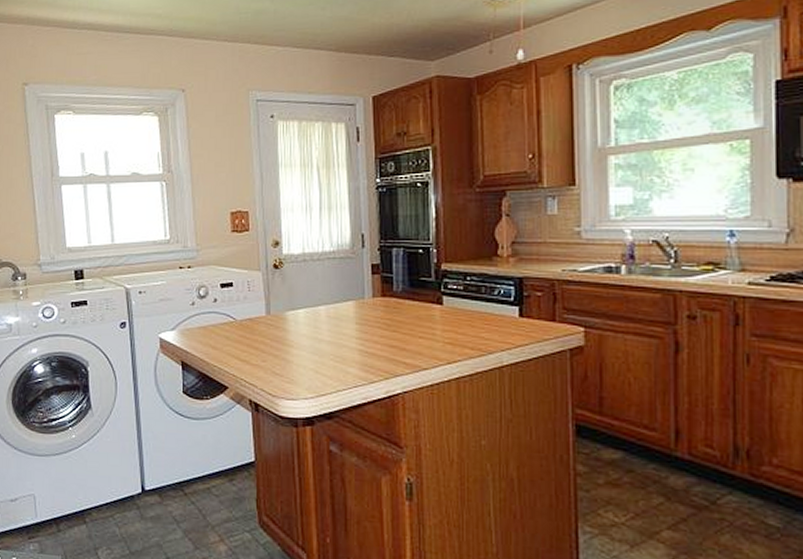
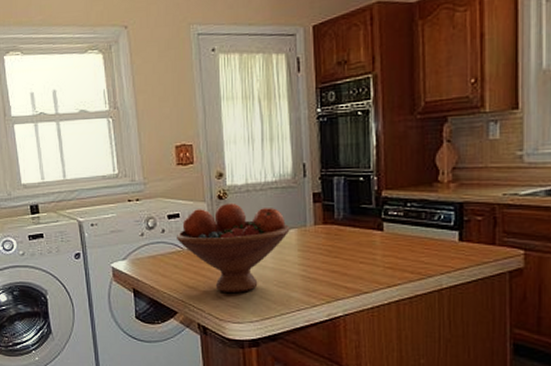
fruit bowl: none [229,272,348,367] -> present [177,203,290,292]

